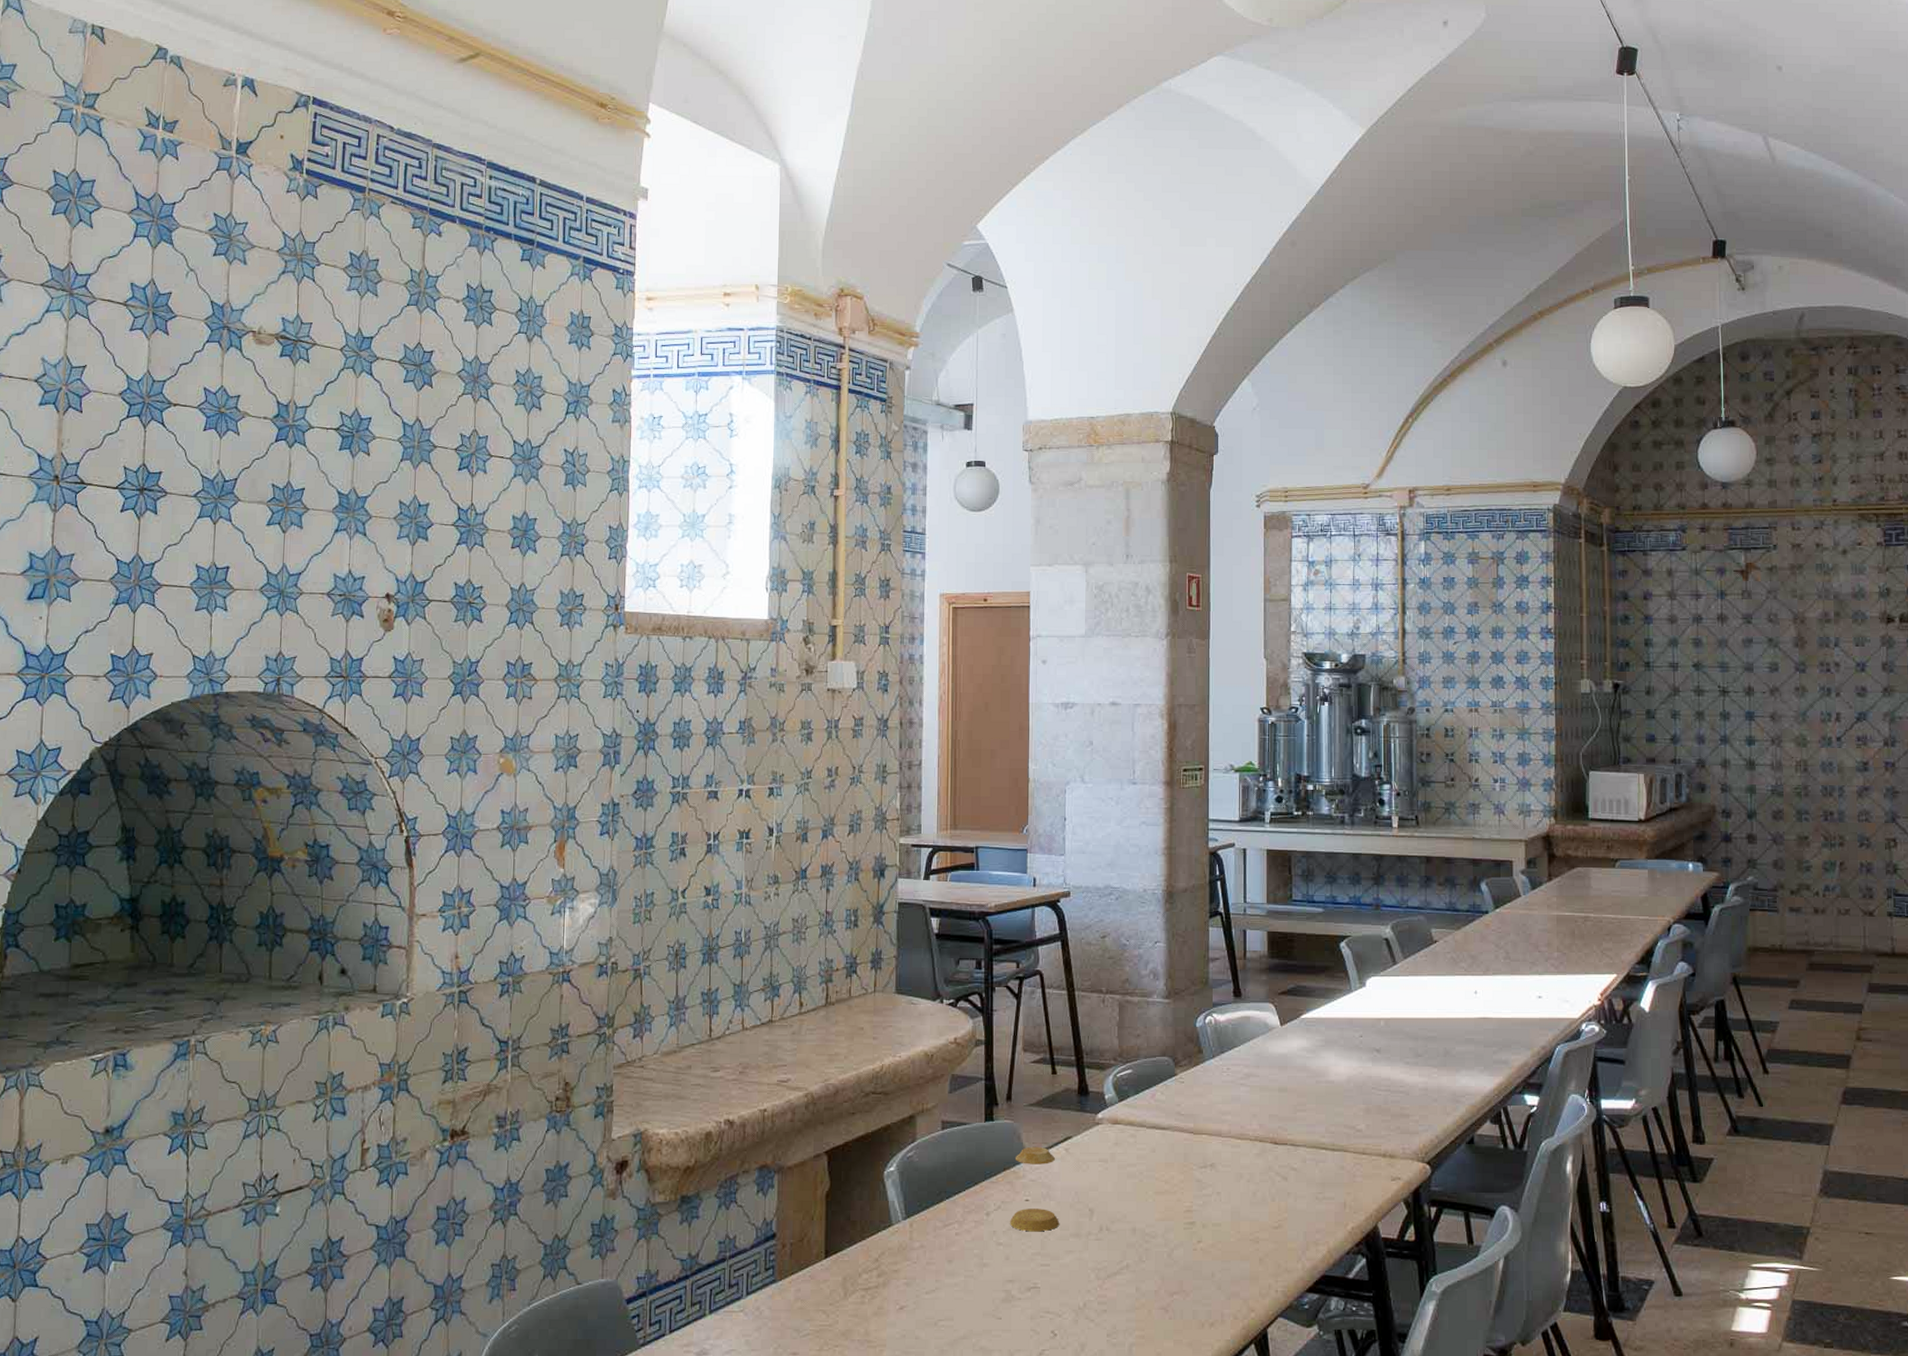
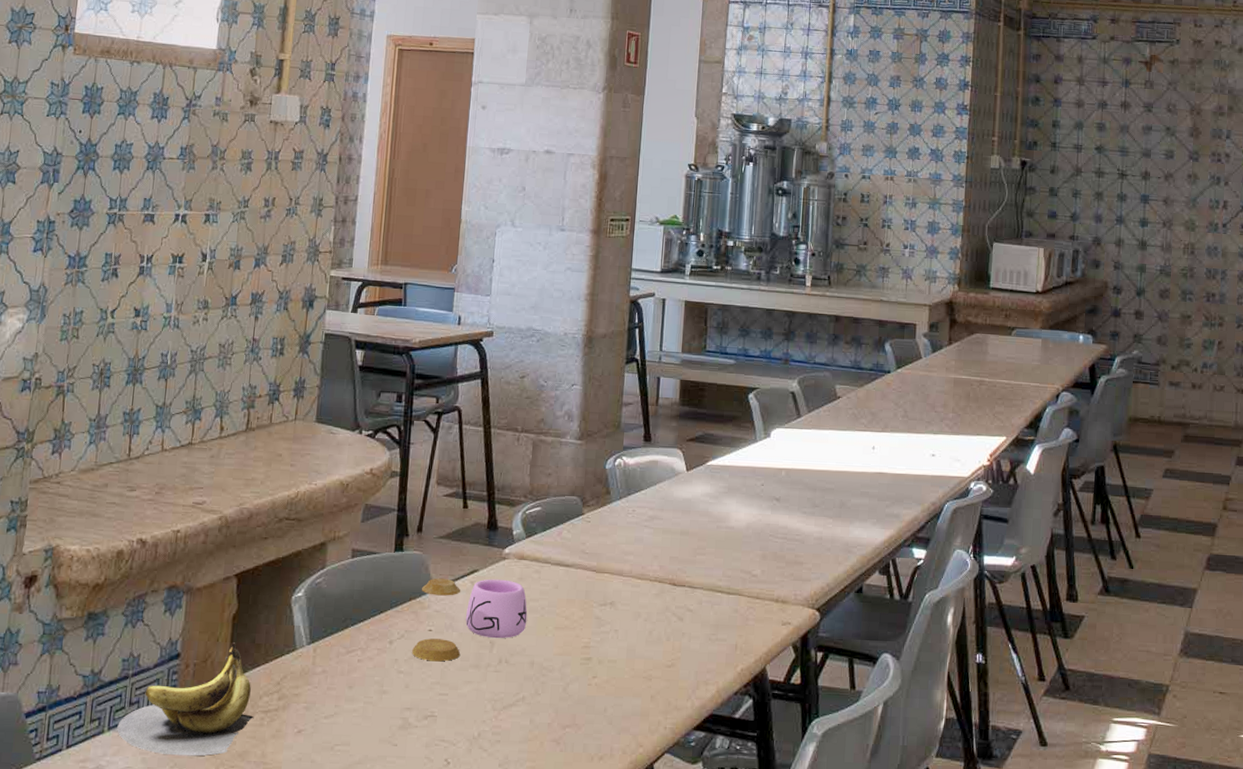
banana: none [718,1220,855,1337] -> present [117,642,254,756]
mug: none [1063,1145,1126,1206] -> present [466,579,528,639]

